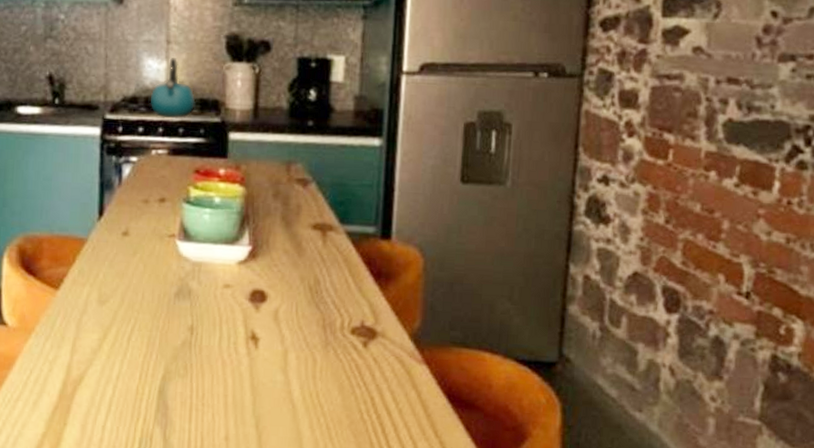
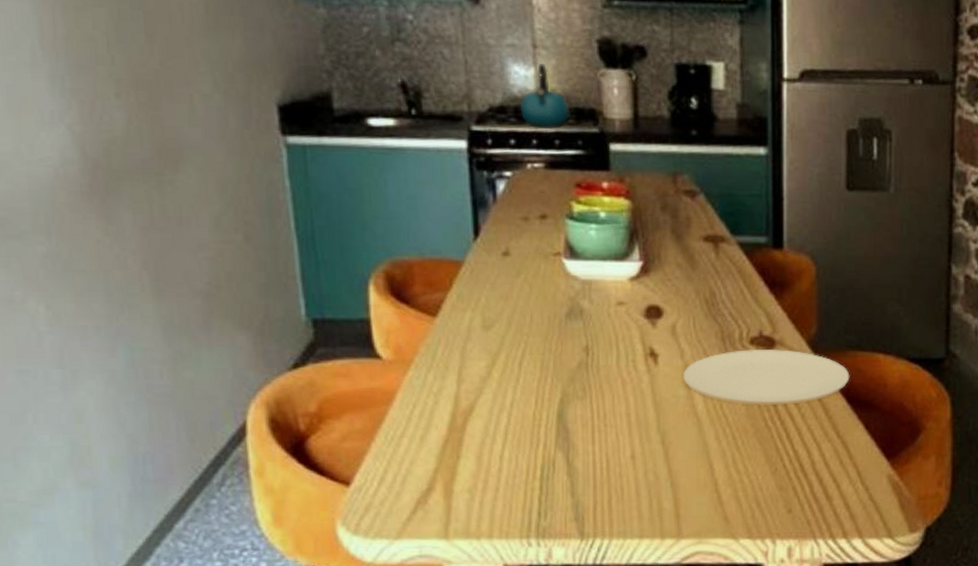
plate: none [282,338,453,399] -> present [683,348,850,406]

